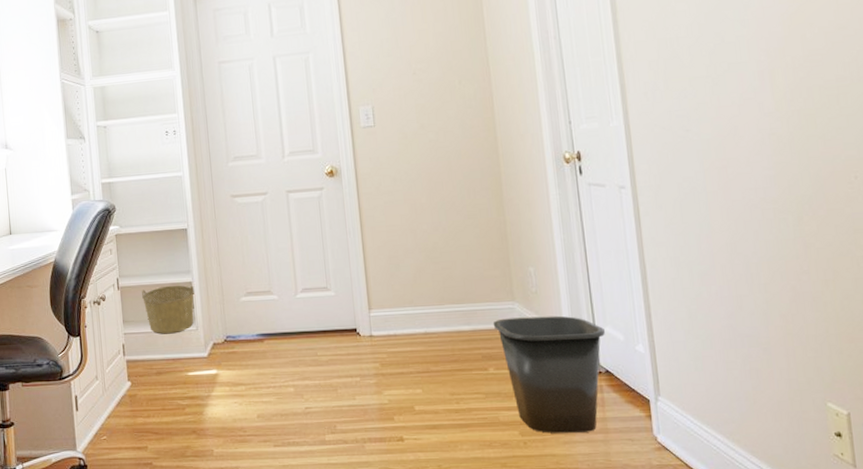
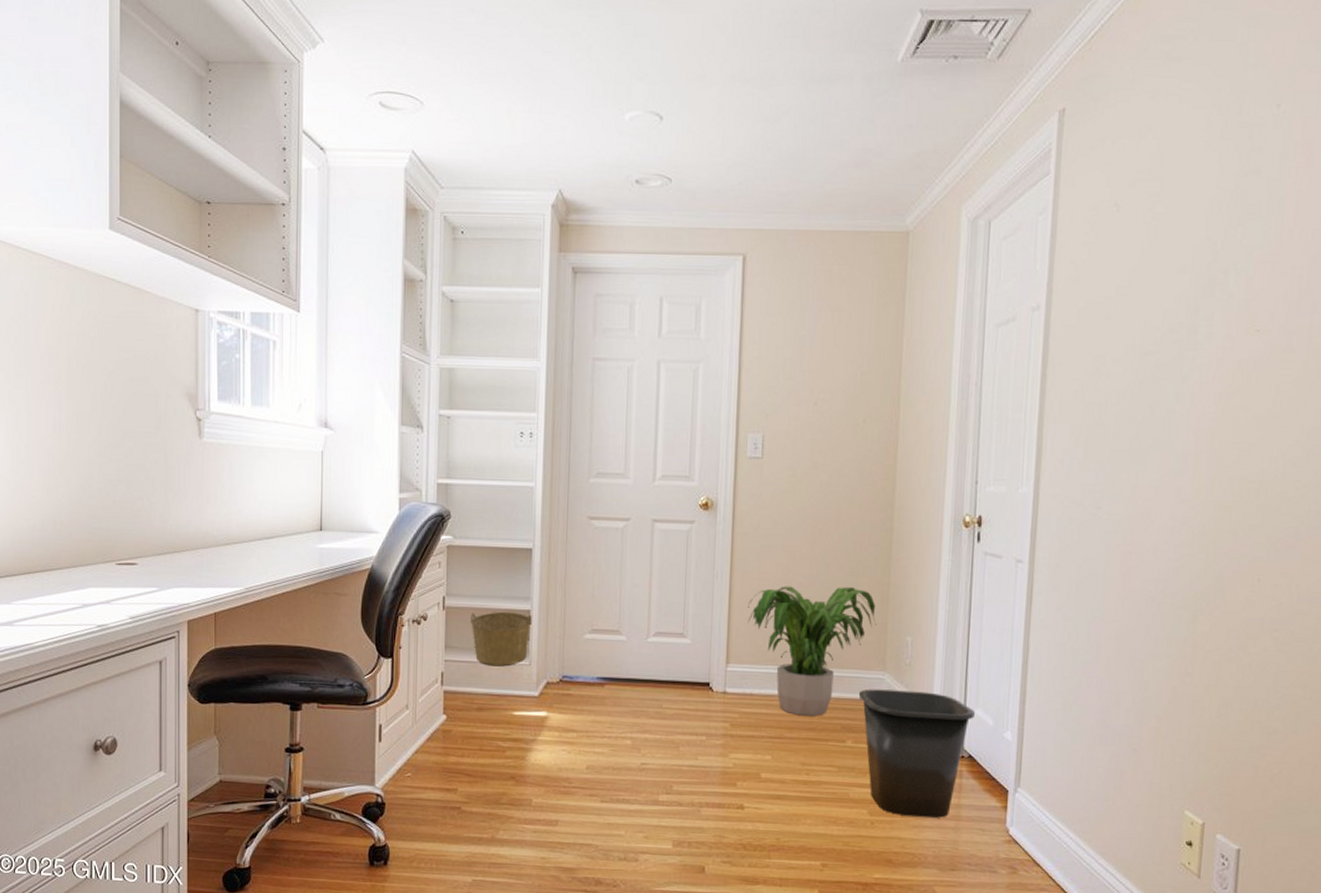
potted plant: none [380,229,498,350] -> present [747,586,876,716]

